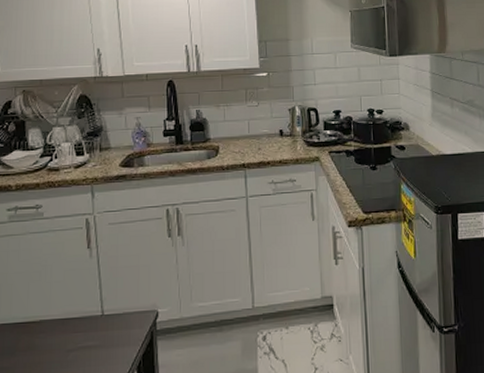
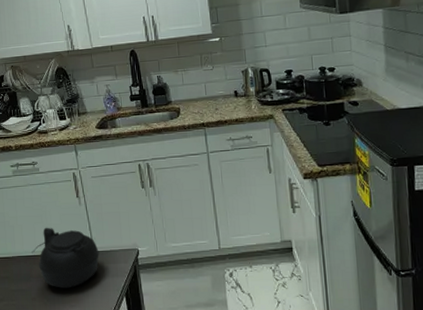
teapot: none [21,285,109,364] -> present [31,227,99,288]

